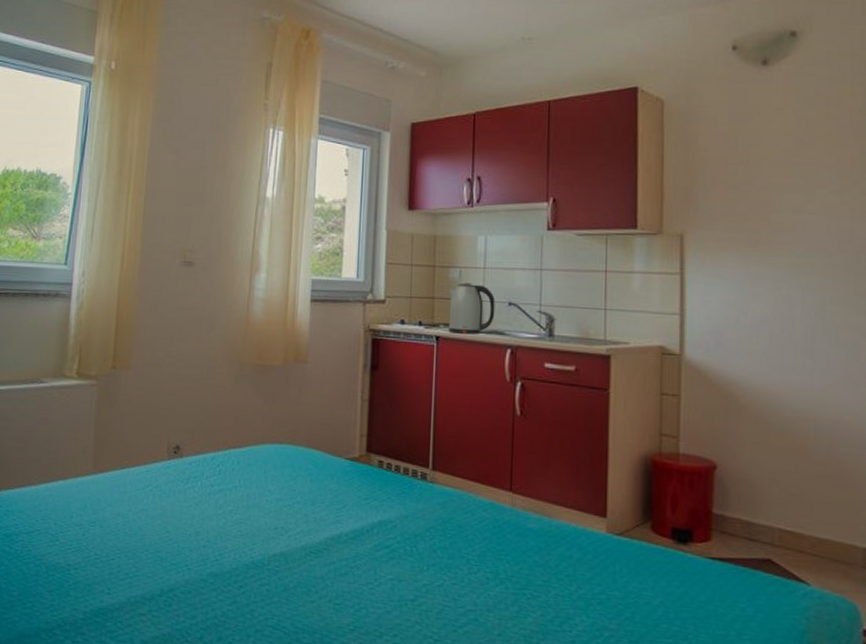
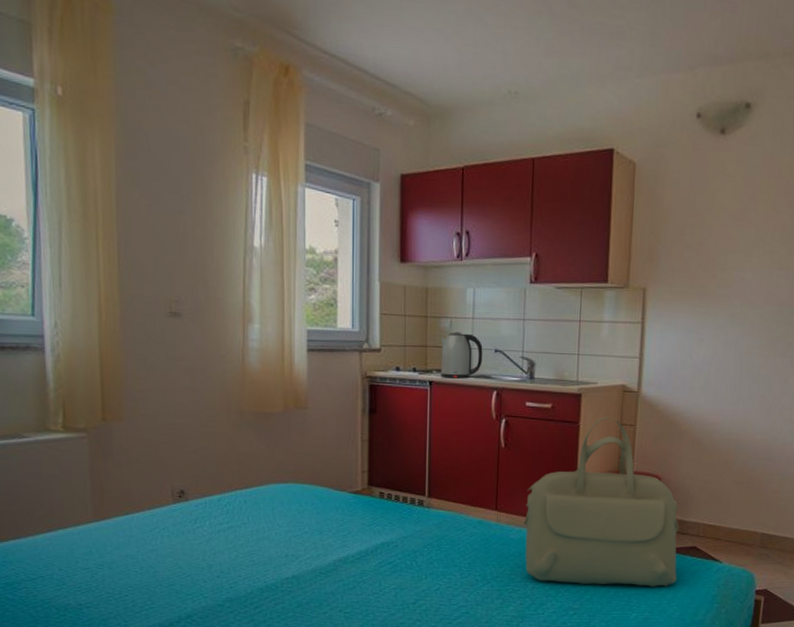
handbag: none [544,383,748,612] -> present [524,416,679,588]

